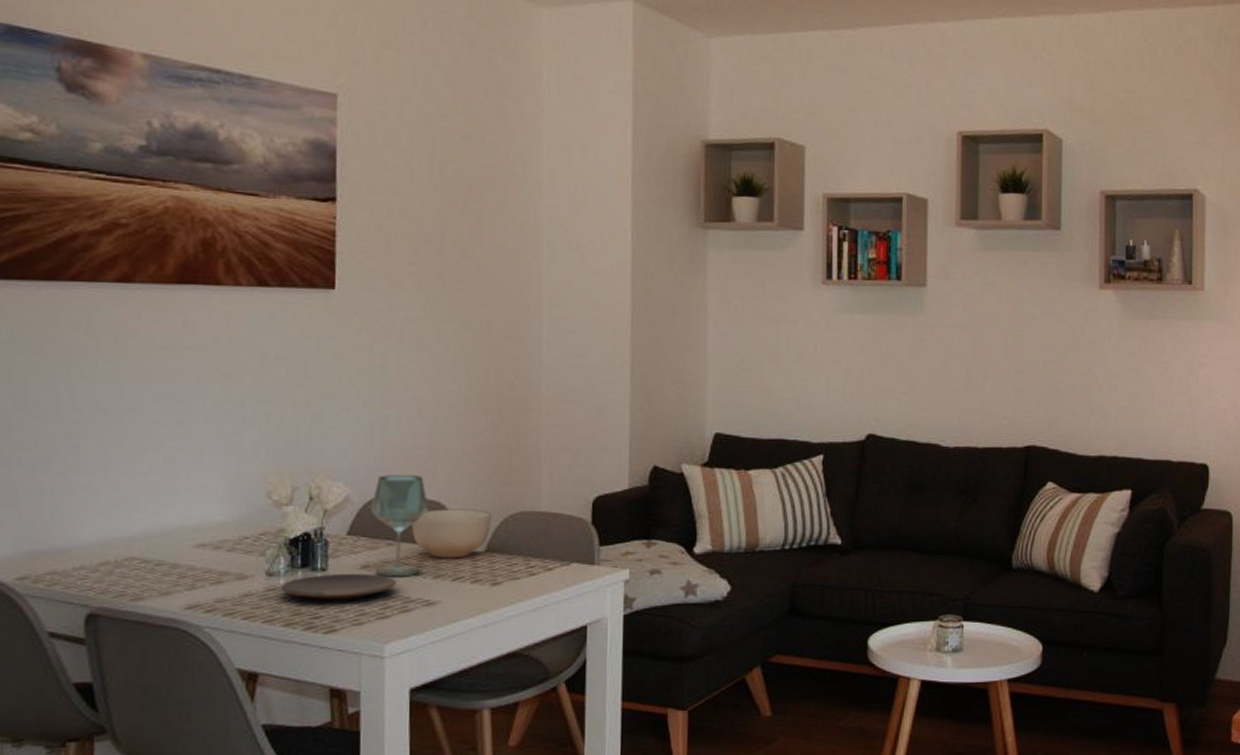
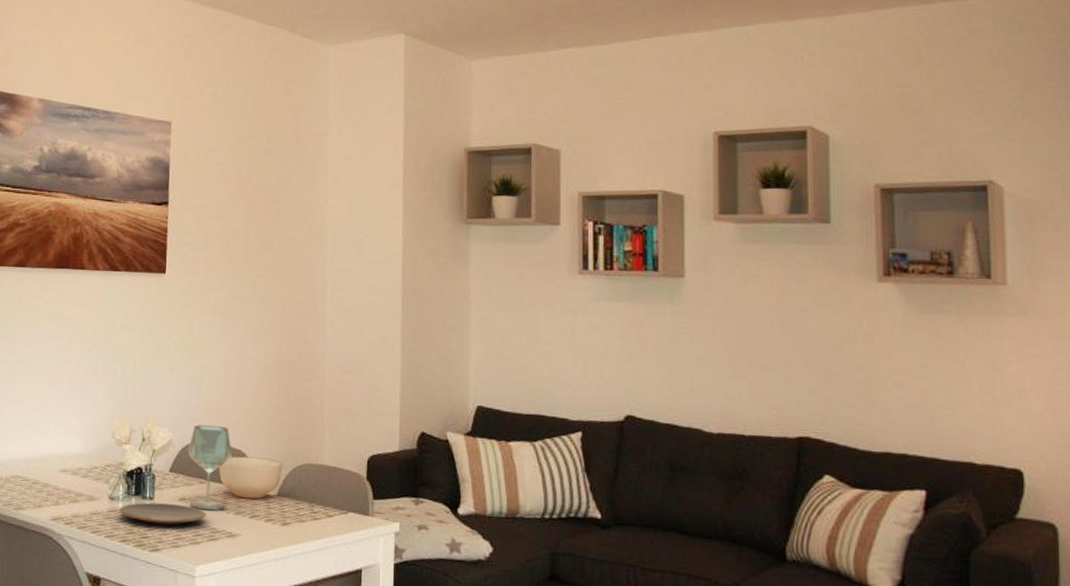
candle: present [1124,239,1151,262] -> none [906,232,938,255]

